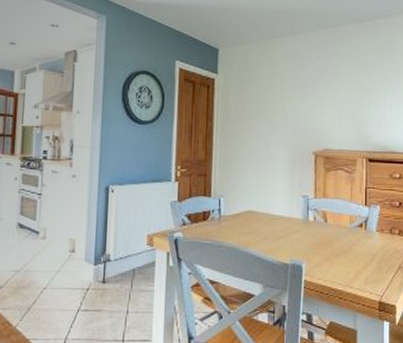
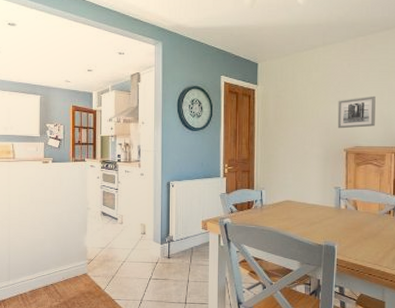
wall art: none [306,93,346,129] -> present [337,95,376,129]

